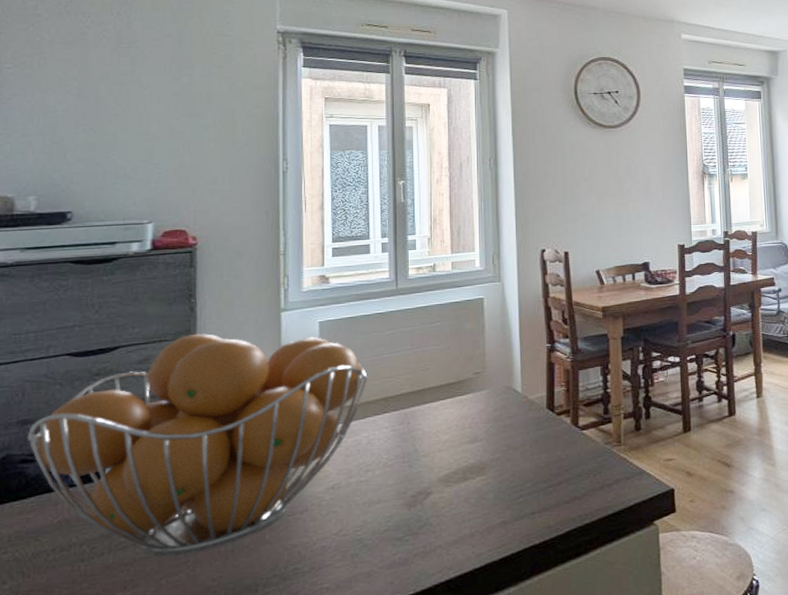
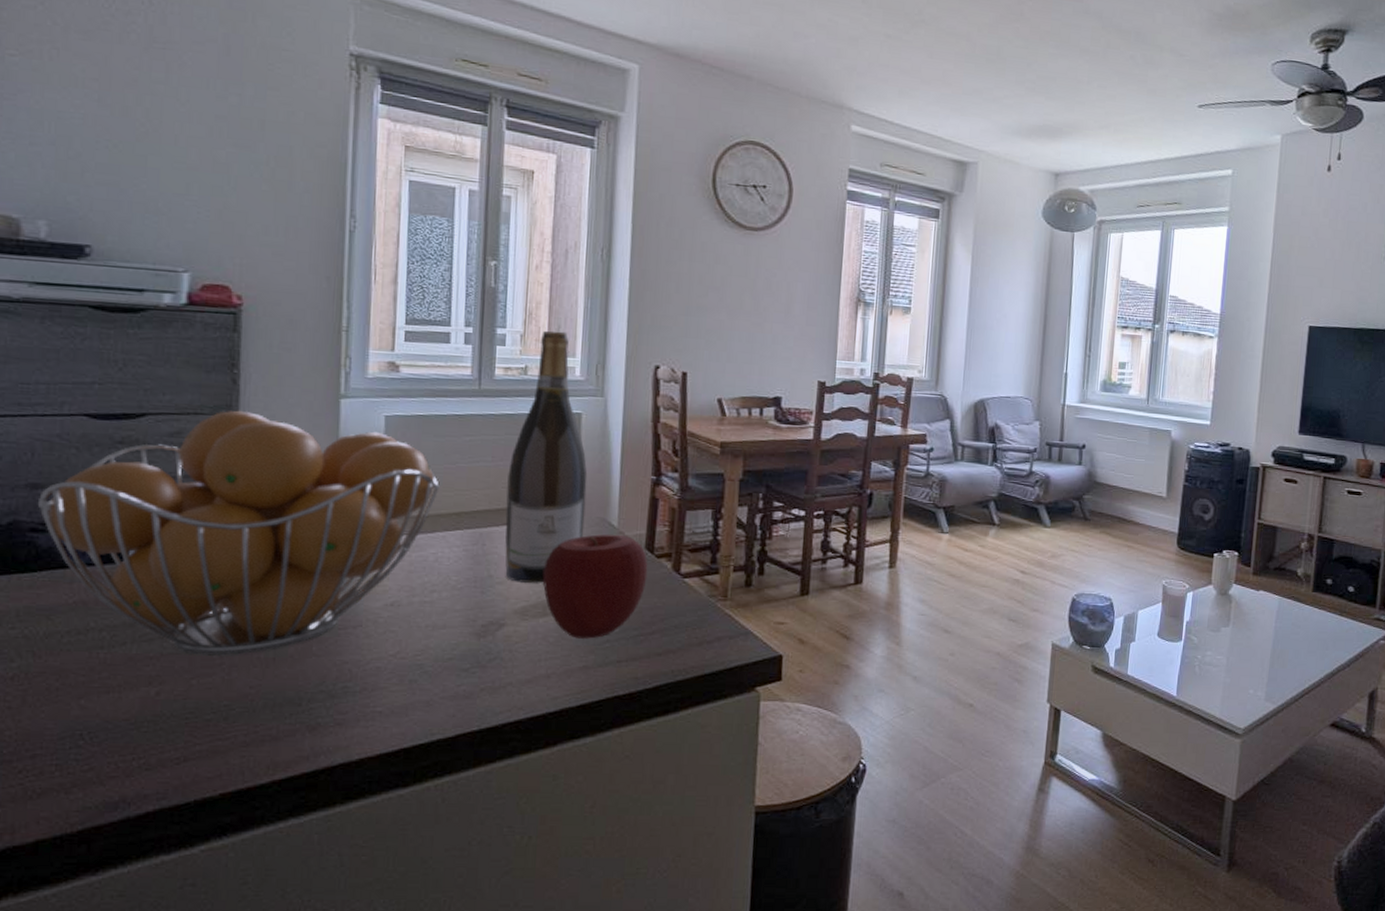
wine bottle: none [425,231,493,453] -> present [505,330,588,583]
apple: none [461,399,551,497] -> present [542,534,648,639]

